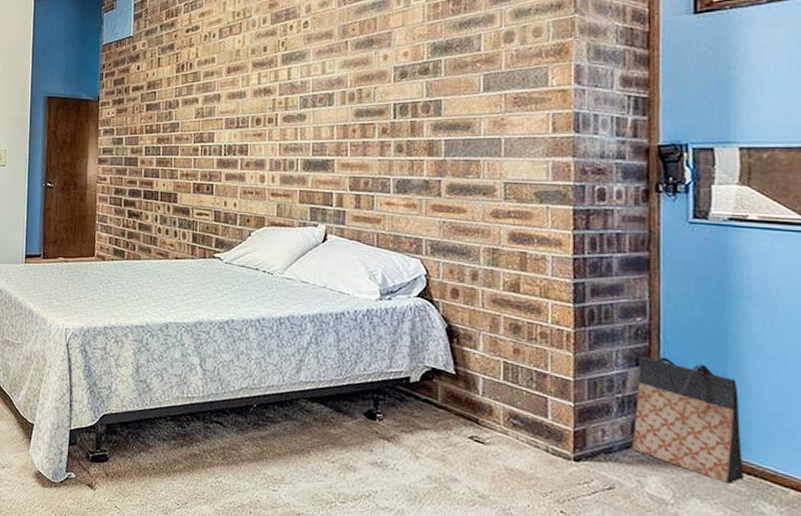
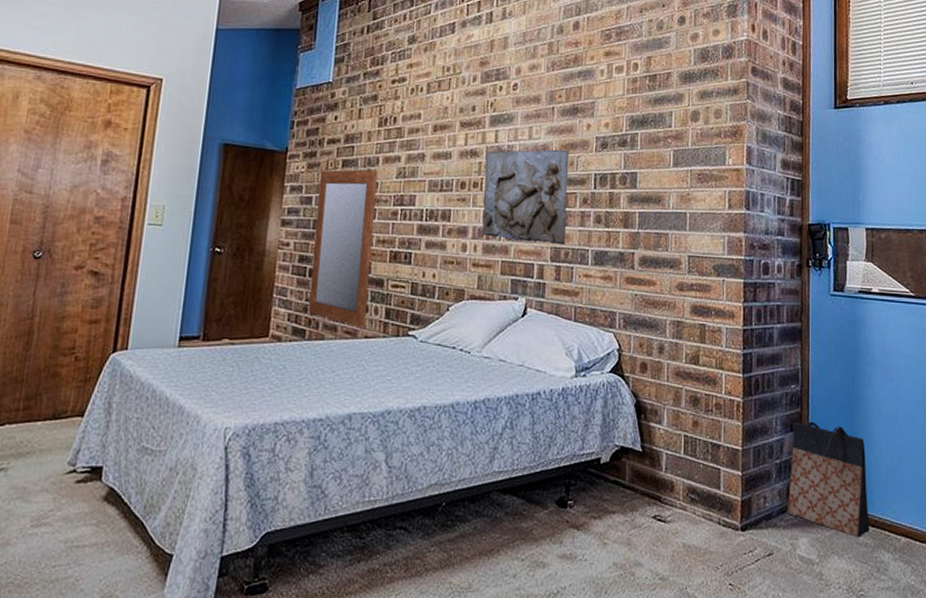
mirror: none [125,112,179,251] -> present [308,169,378,328]
relief sculpture: none [278,82,366,174] -> present [482,149,570,245]

